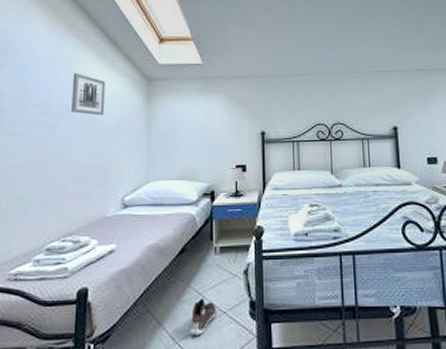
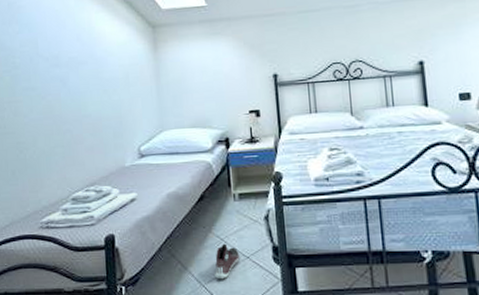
wall art: present [71,72,106,116] -> none [78,24,113,67]

